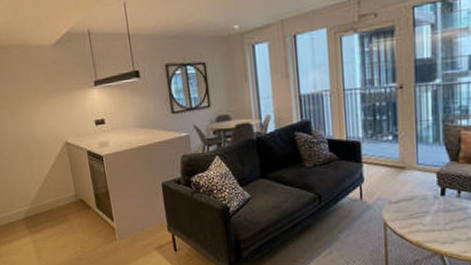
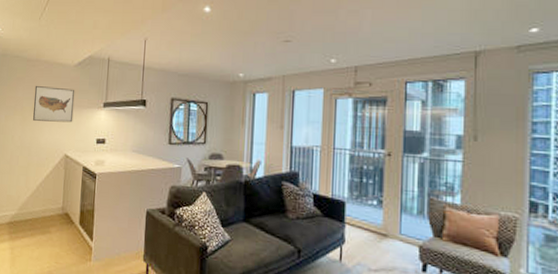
wall art: none [15,71,66,112] -> present [33,86,75,123]

